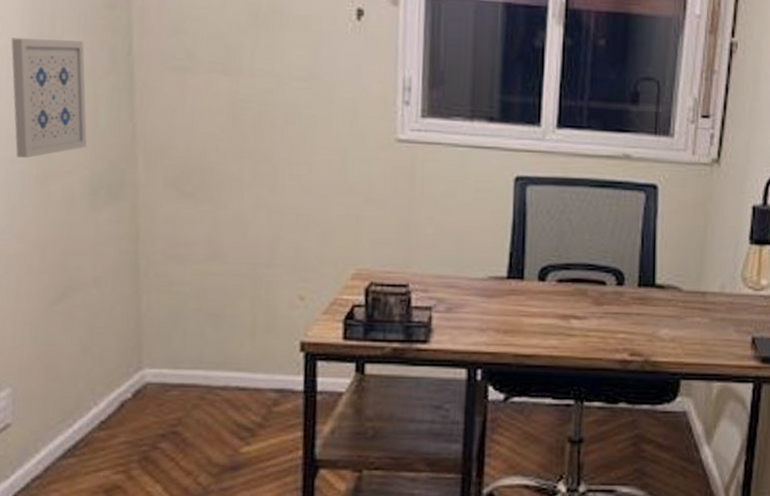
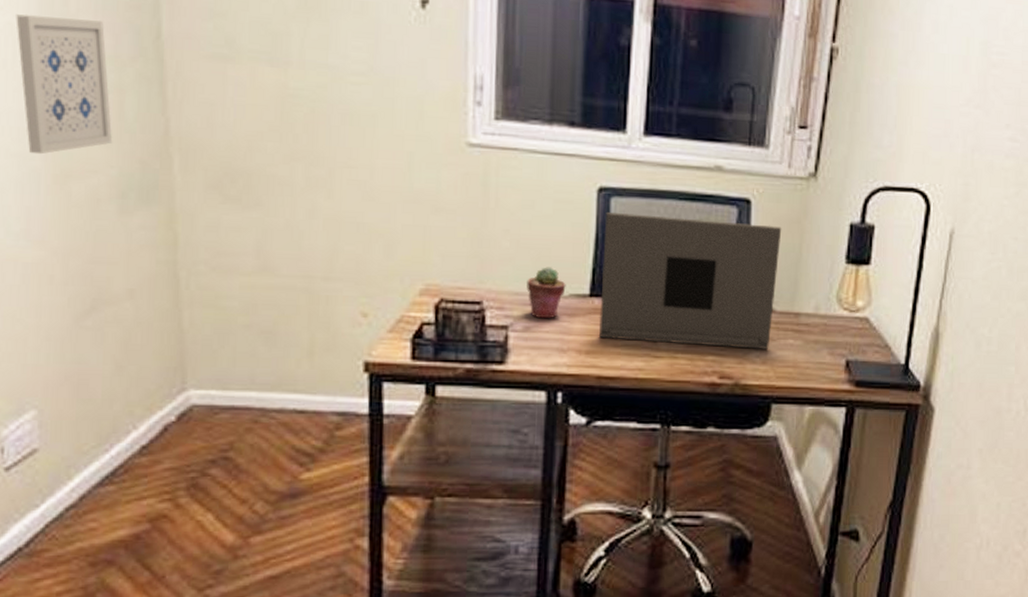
potted succulent: none [449,251,485,300] -> present [527,267,566,319]
laptop: none [516,199,688,328] -> present [599,211,782,350]

